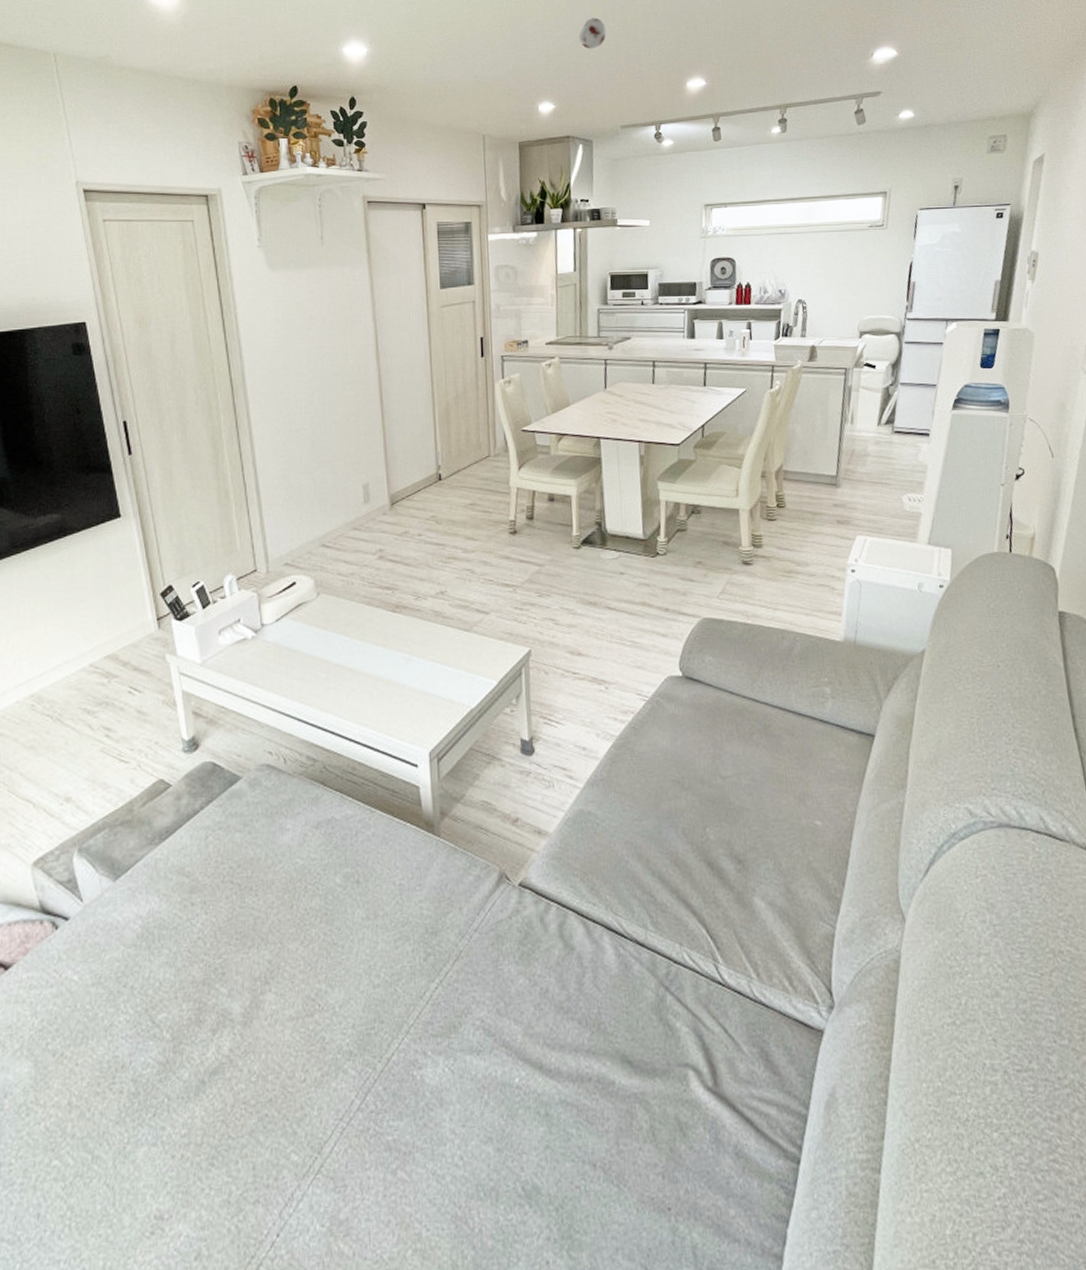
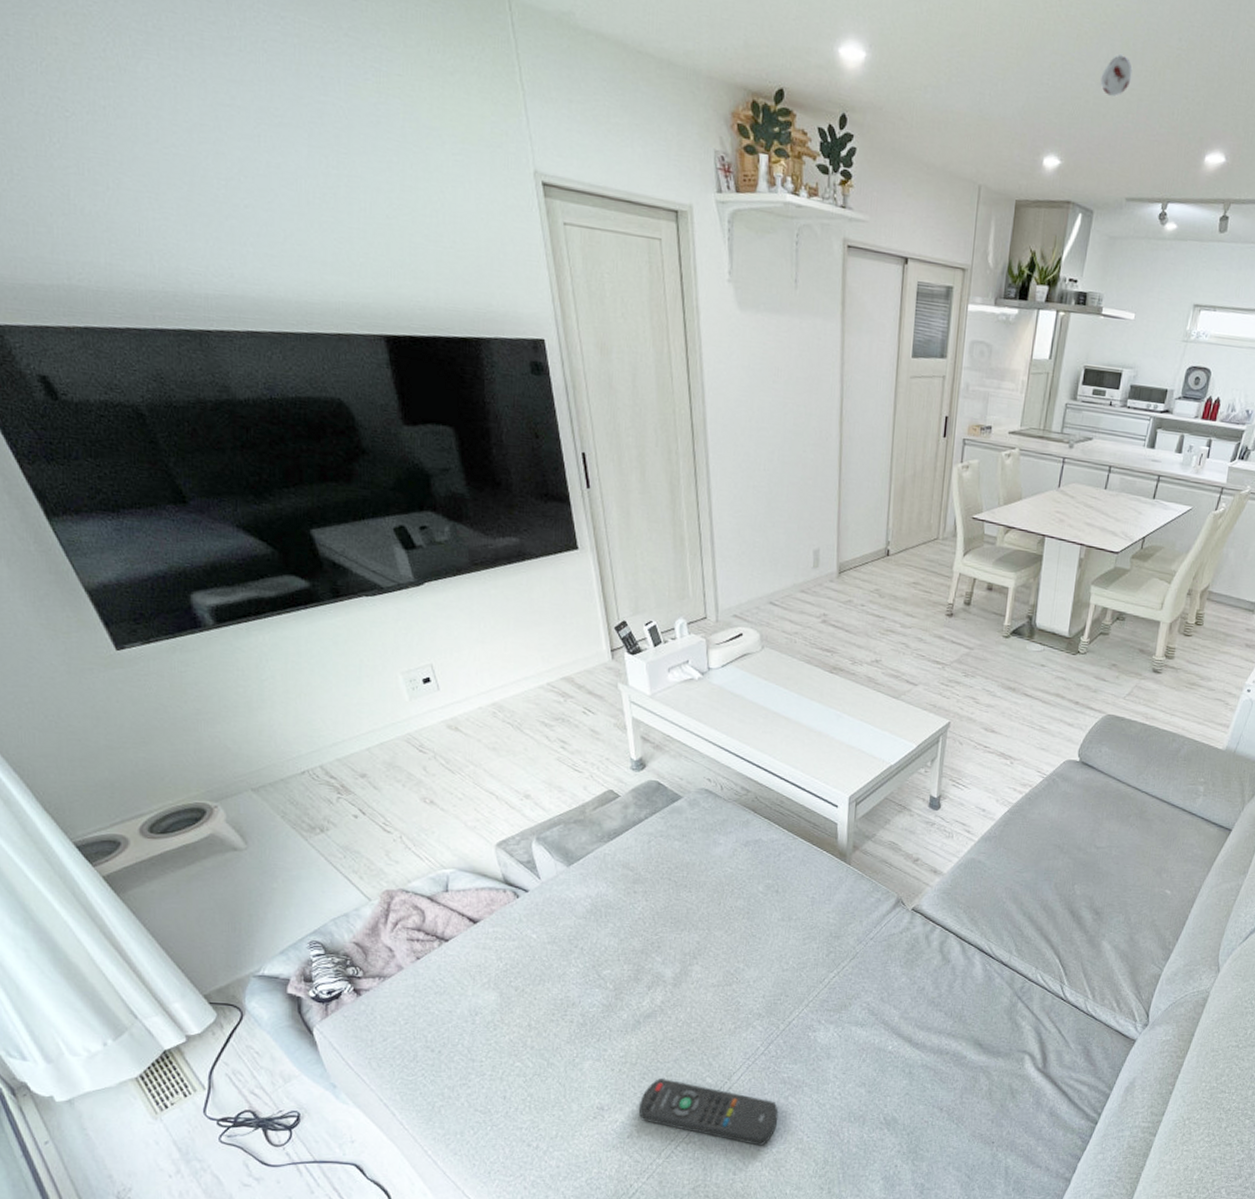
remote control: none [207,1162,387,1252] -> present [638,1079,779,1146]

